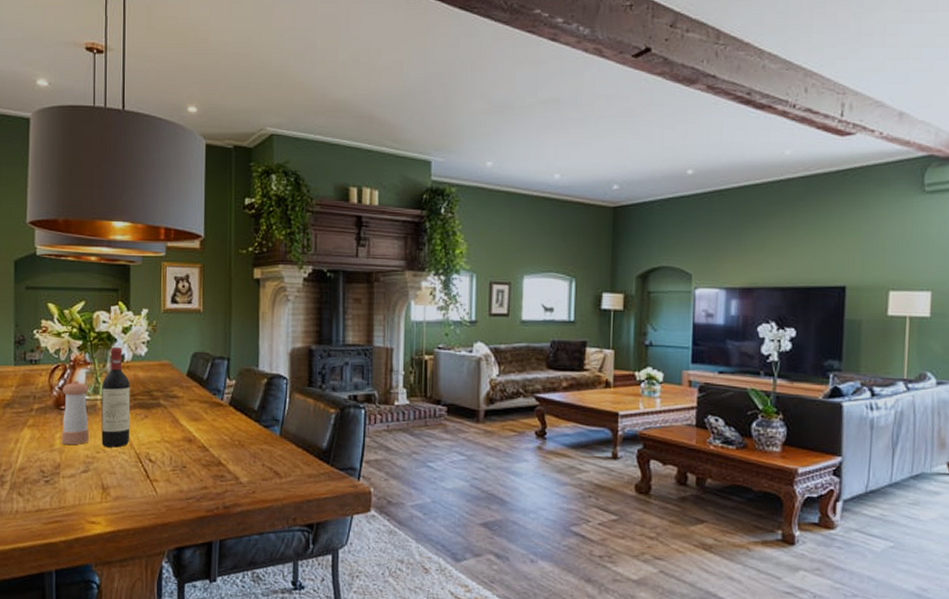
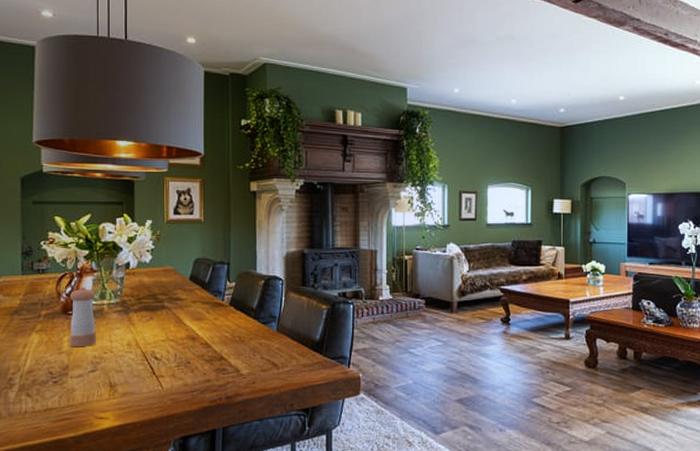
wine bottle: present [101,346,131,448] -> none [108,255,137,348]

